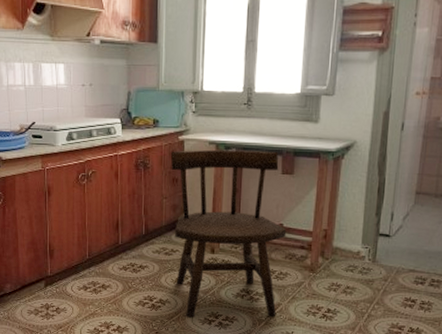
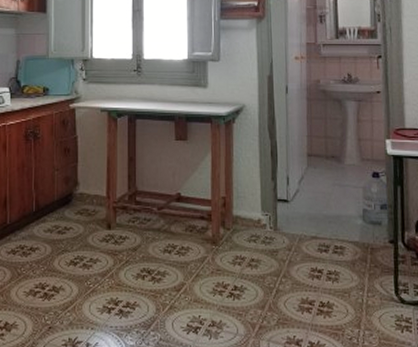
dining chair: present [171,149,287,318] -> none [62,117,185,306]

